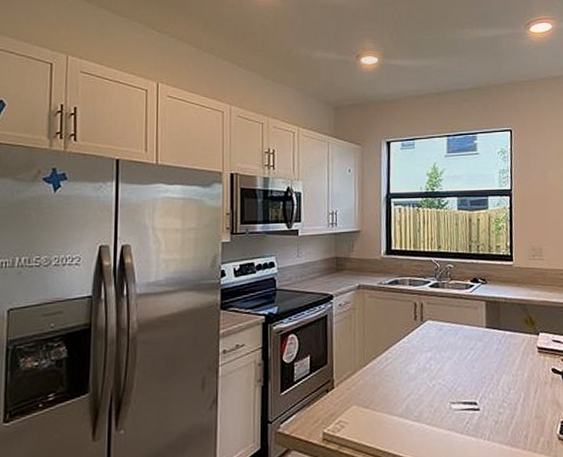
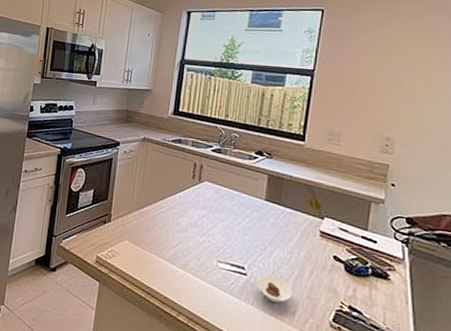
saucer: none [489,403,523,431] -> present [256,274,293,303]

